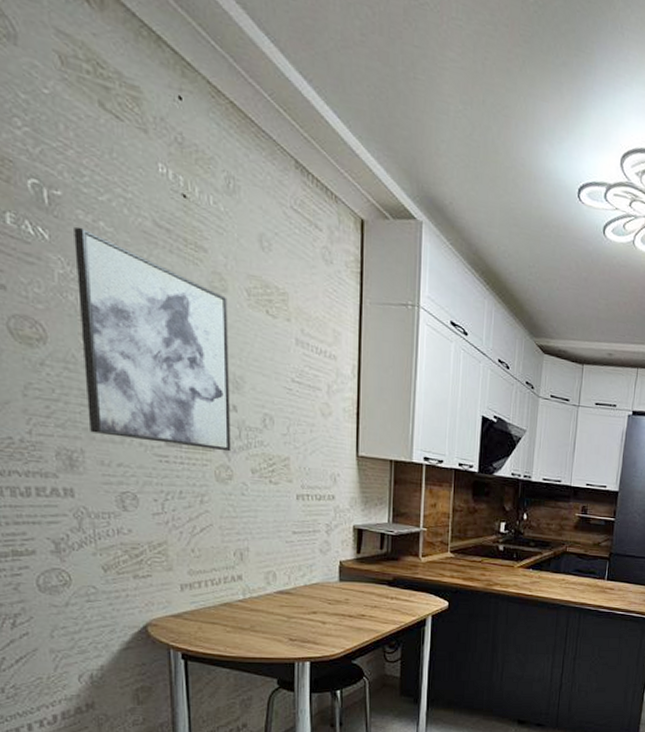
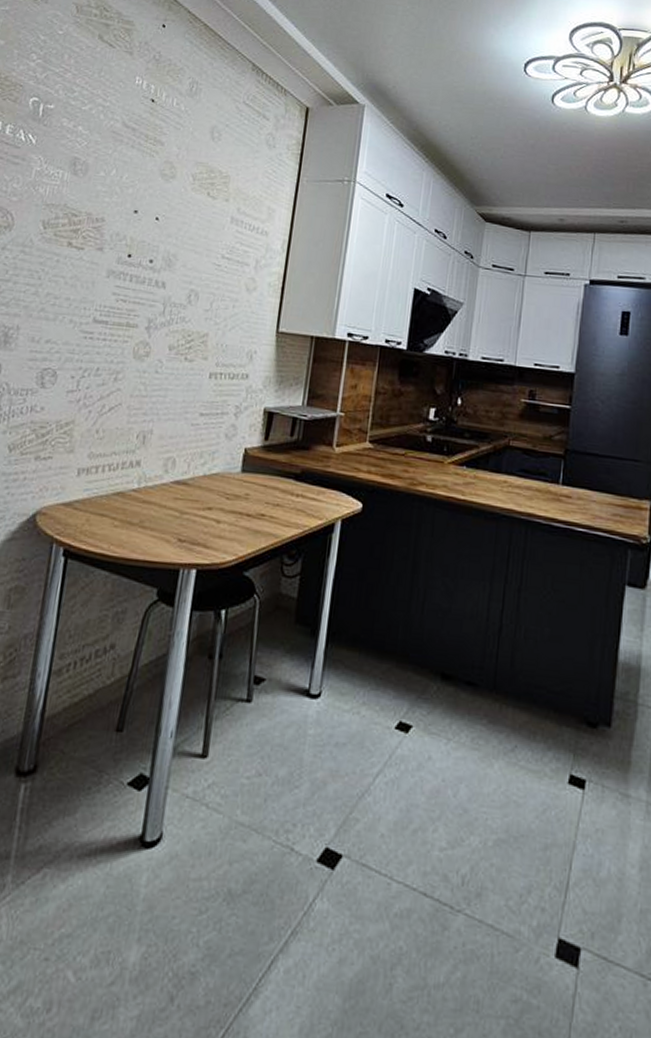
wall art: present [74,226,231,452] -> none [29,132,174,328]

